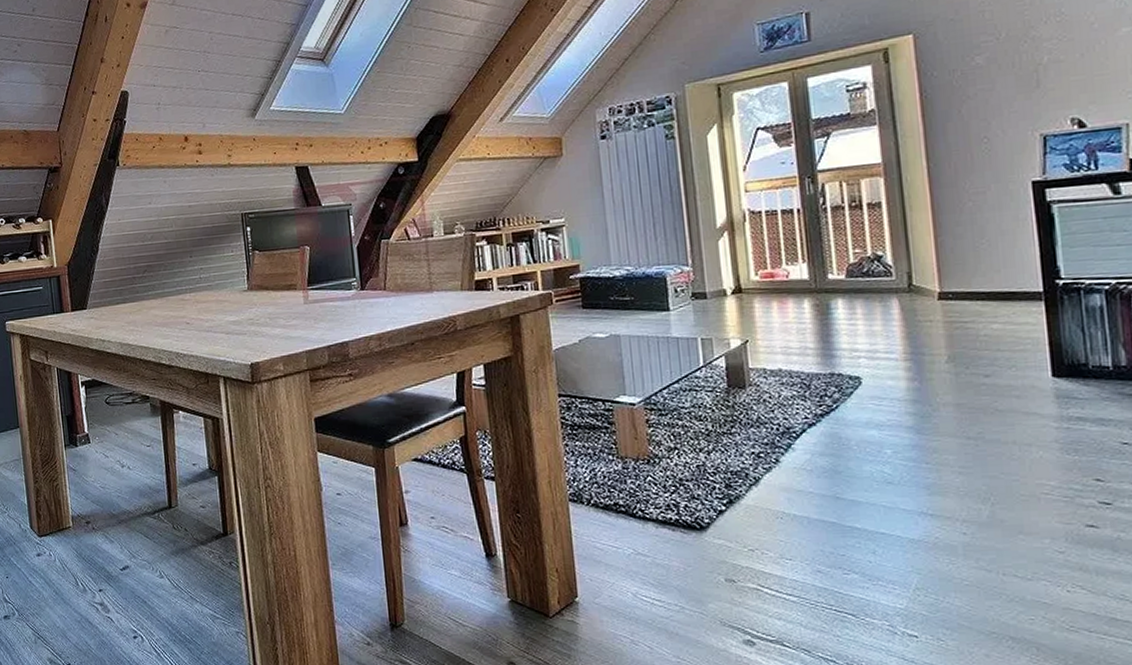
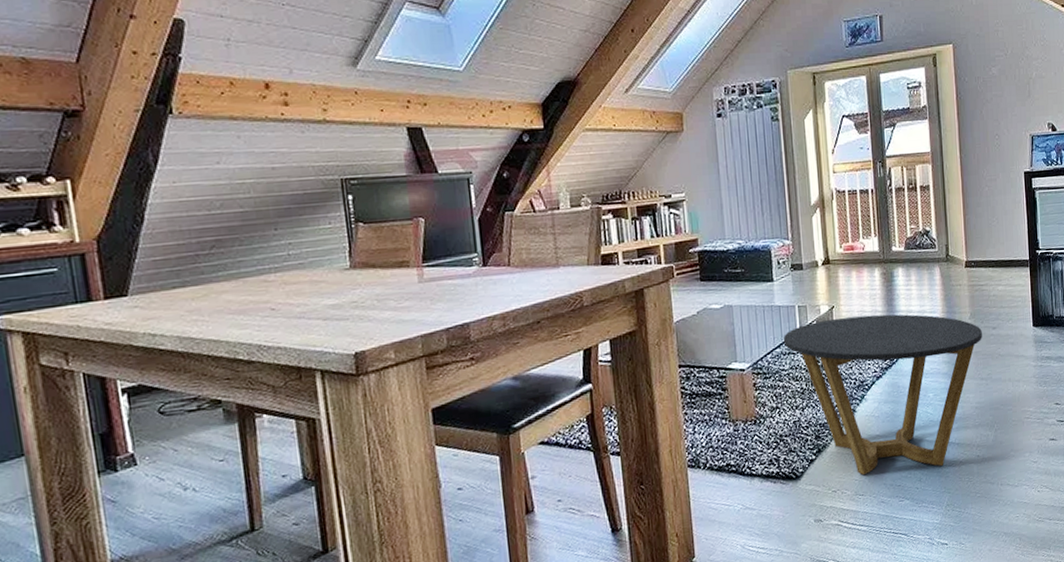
side table: none [682,352,968,540] -> present [783,314,982,476]

